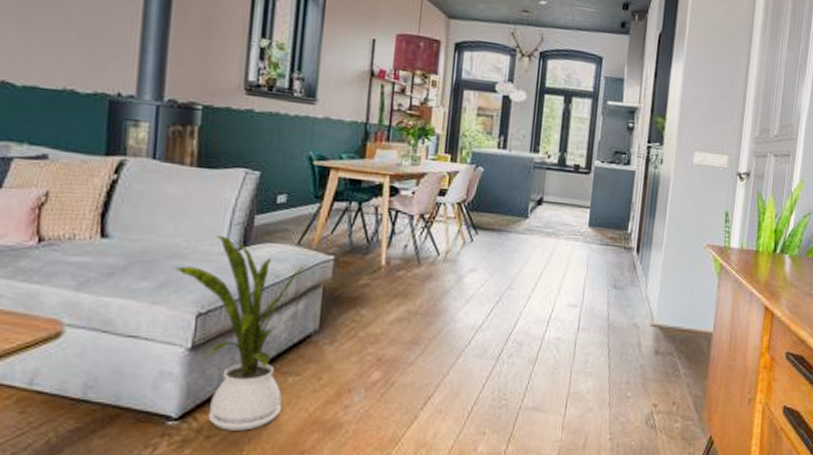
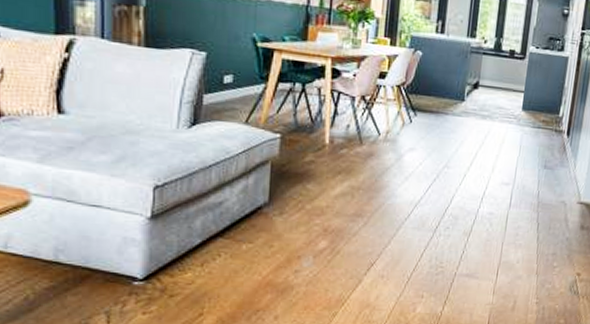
house plant: present [175,236,309,431] -> none [131,114,257,291]

